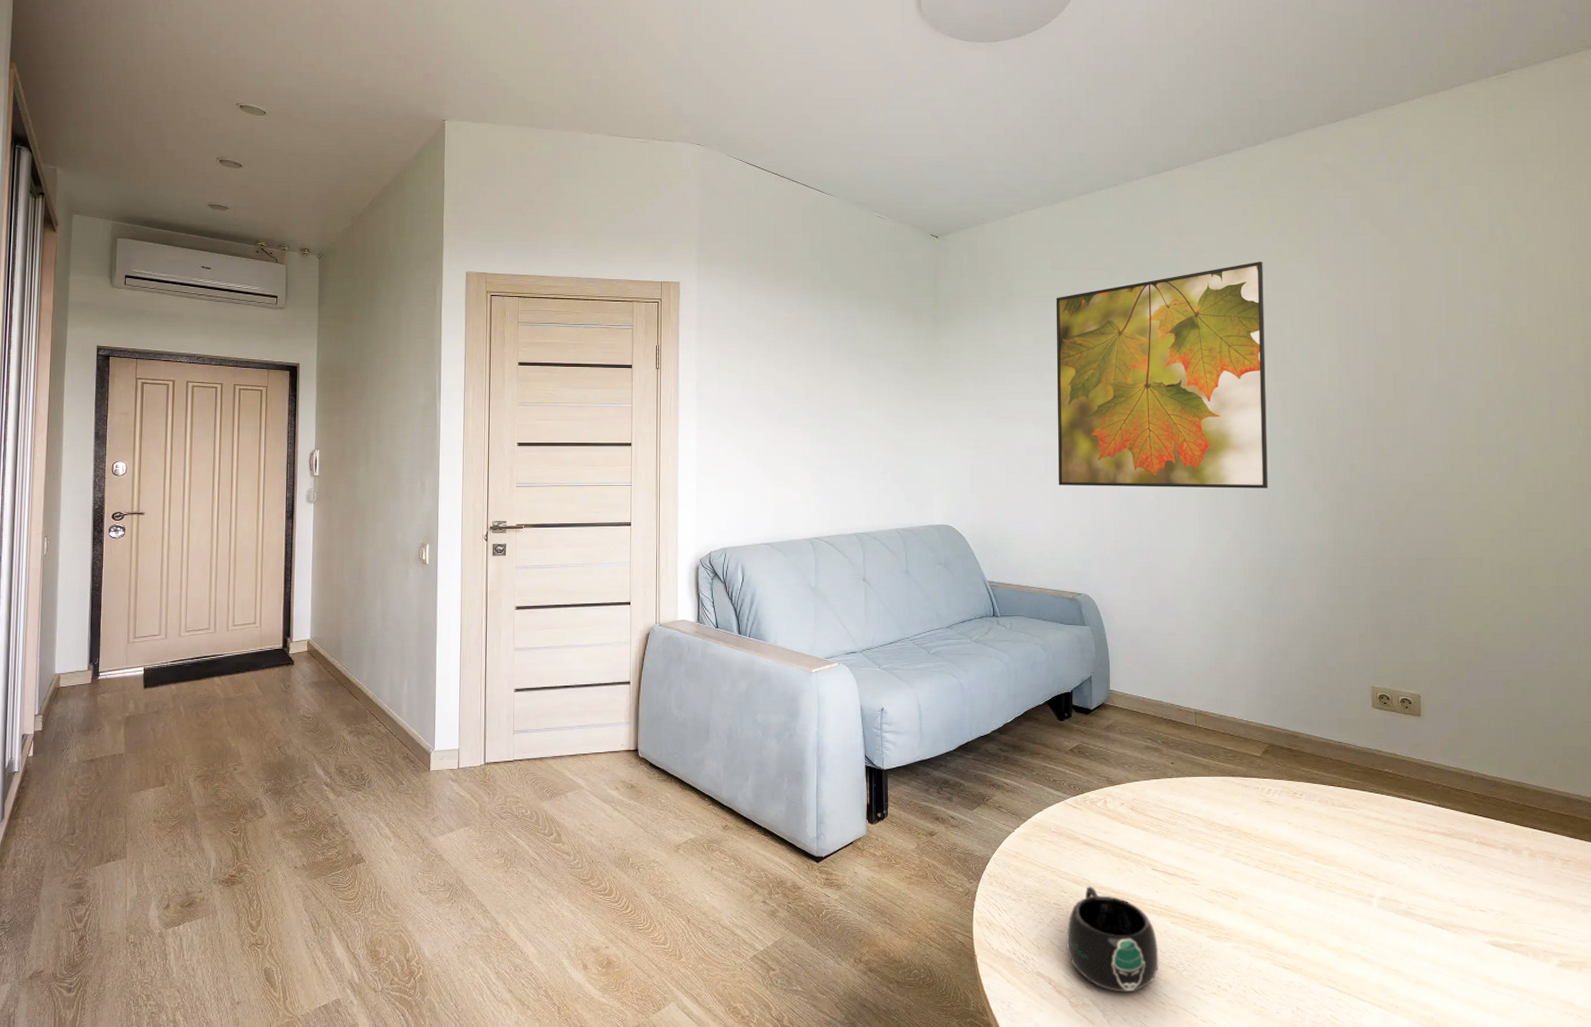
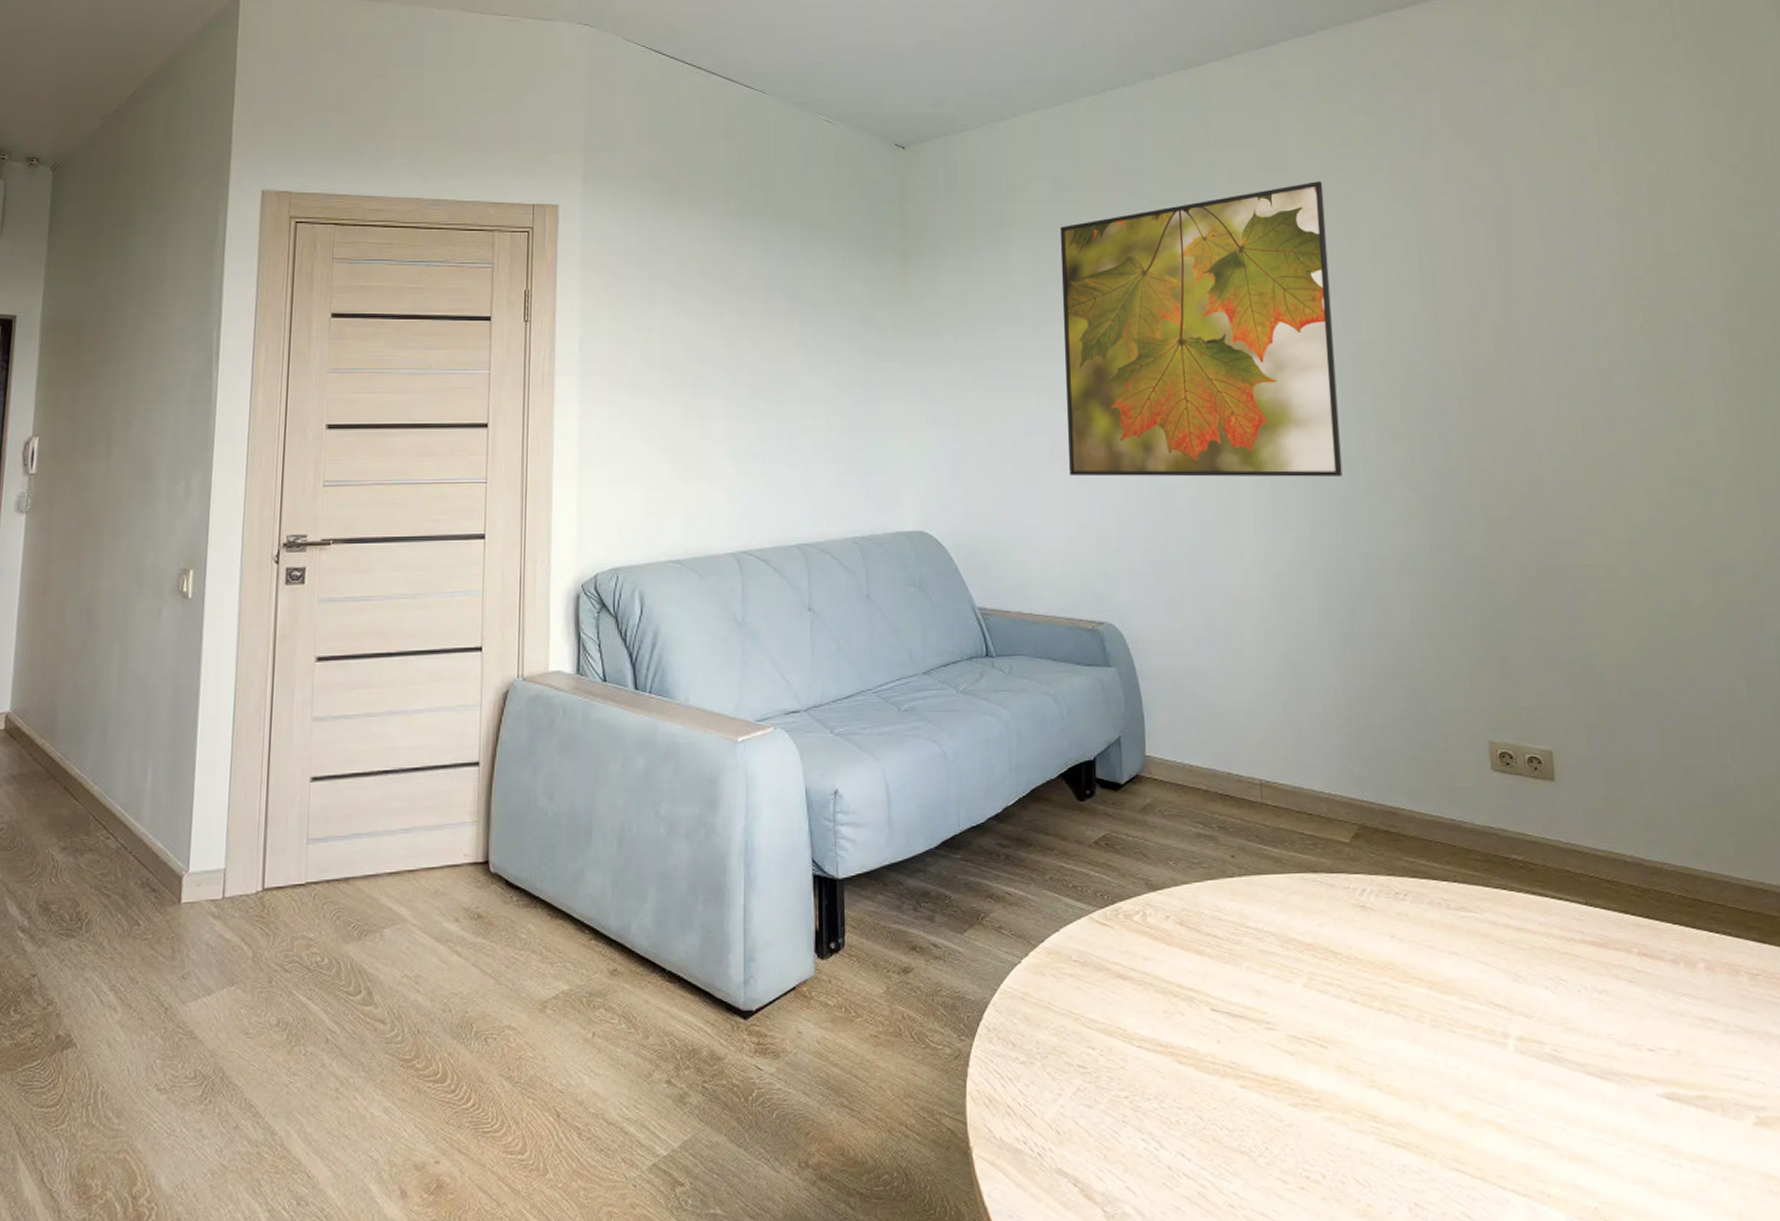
mug: present [1066,886,1159,993] -> none [1096,1038,1226,1194]

